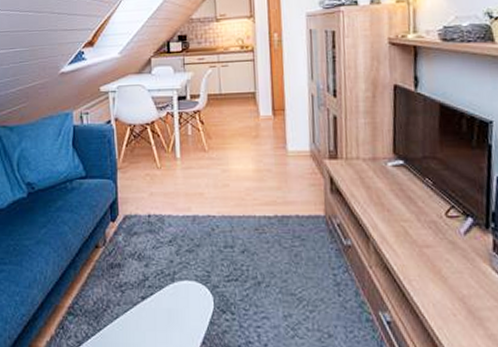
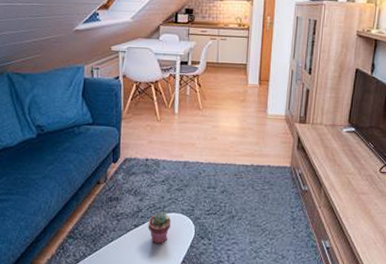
potted succulent: none [157,278,185,320] -> present [148,211,172,244]

